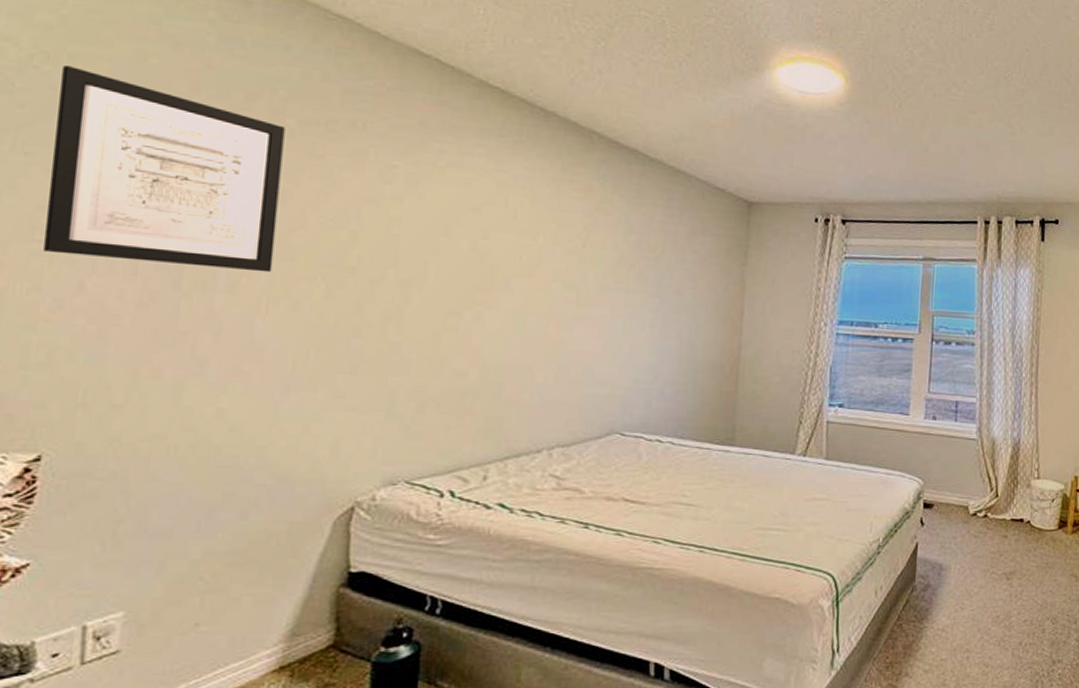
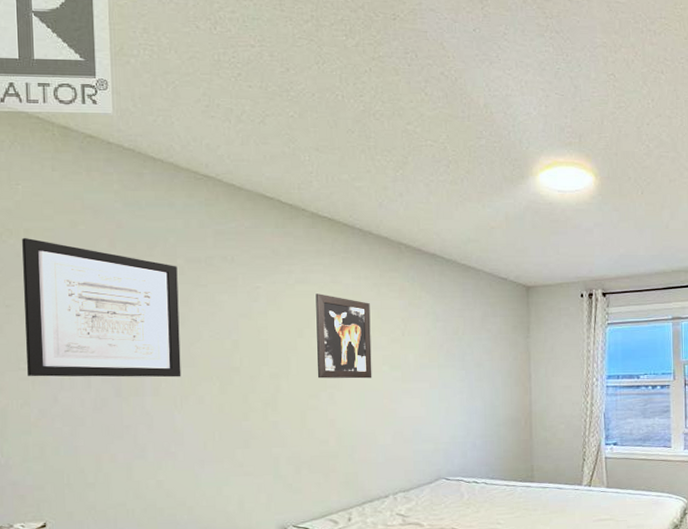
wall art: none [462,182,544,297] -> present [315,294,372,379]

